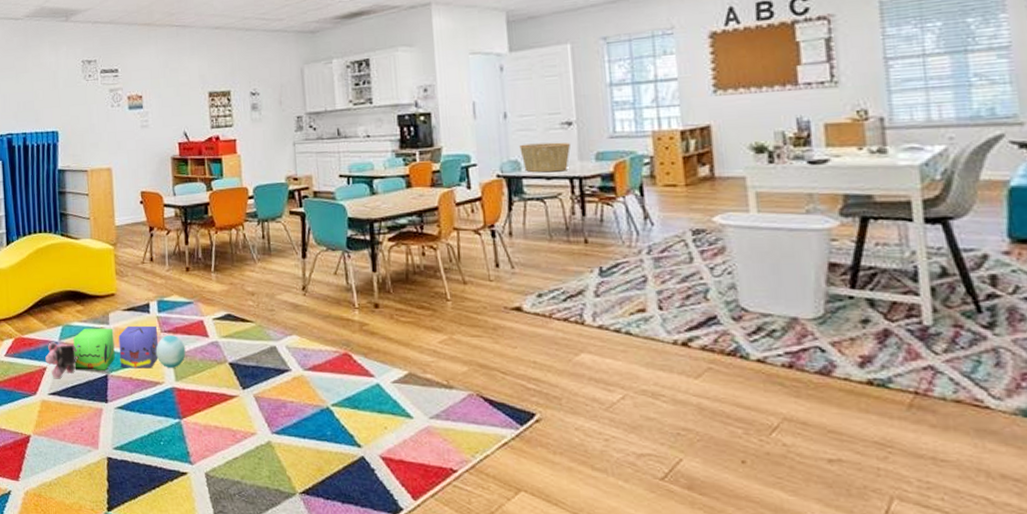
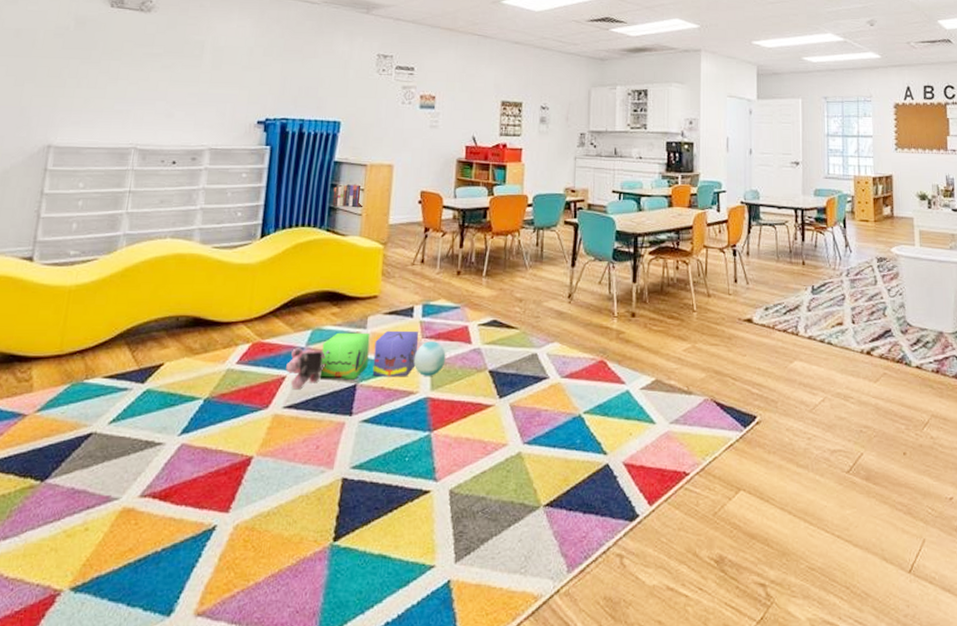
books: none [61,188,90,212] -> present [332,183,364,207]
basket: present [519,142,570,173] -> none [759,177,797,203]

